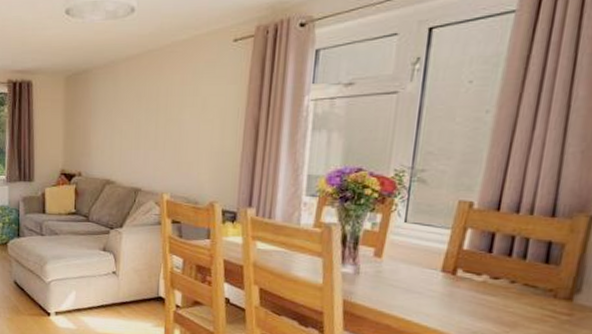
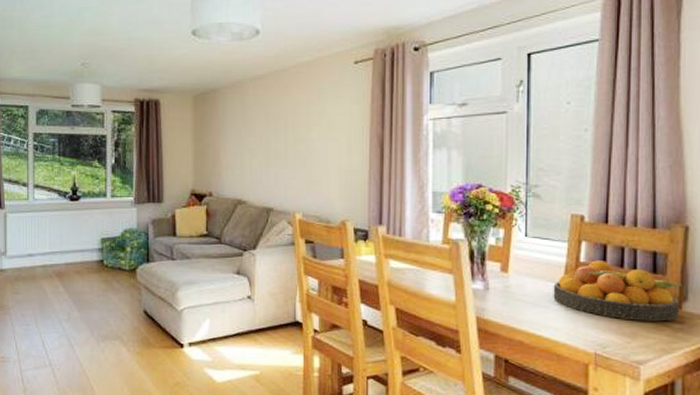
fruit bowl: none [428,248,578,313] -> present [553,260,683,322]

